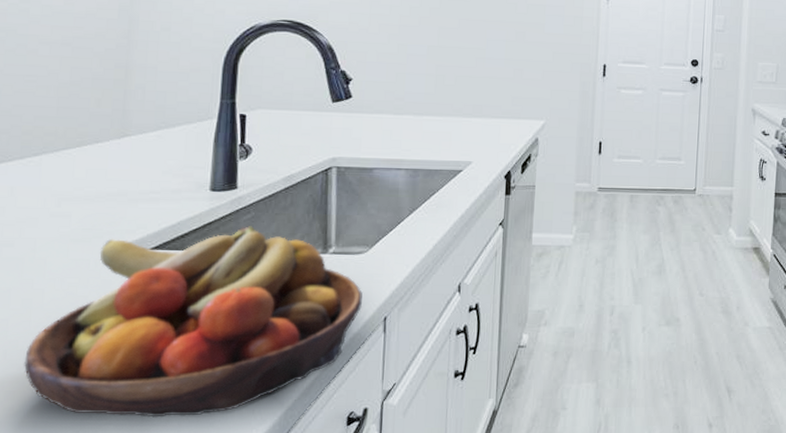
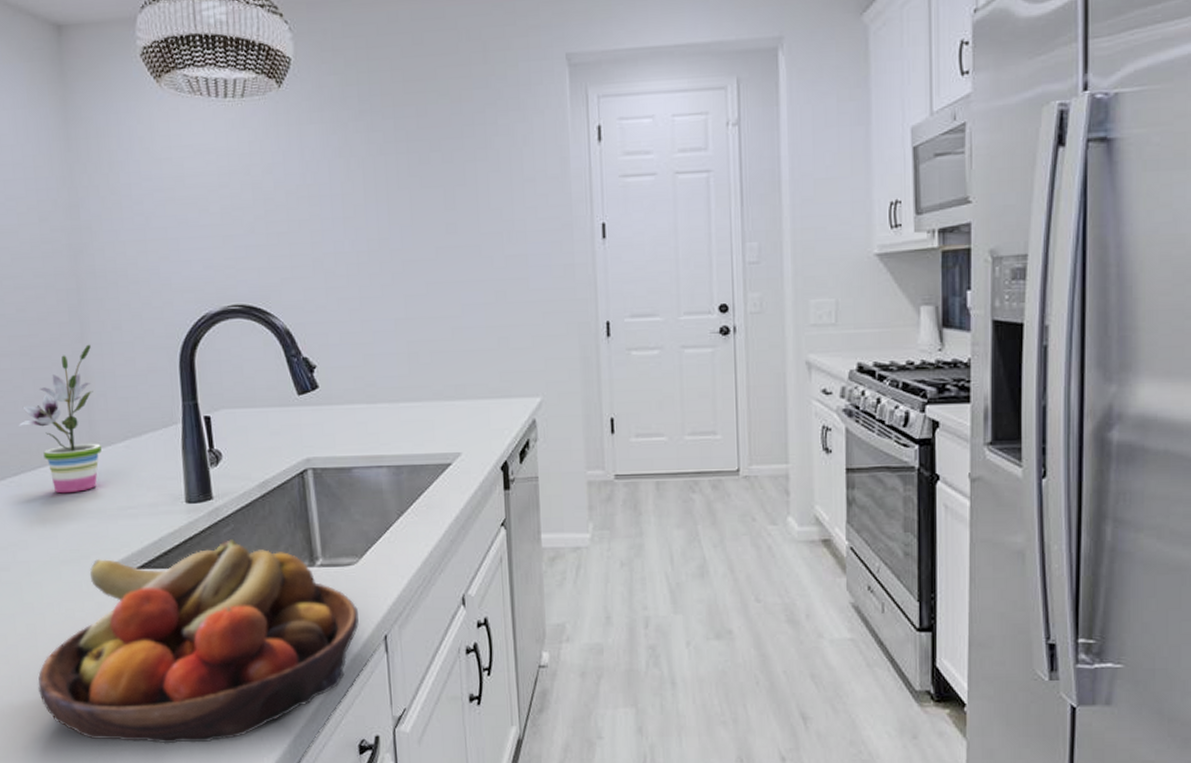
potted plant: none [47,41,136,176] -> present [18,344,101,494]

